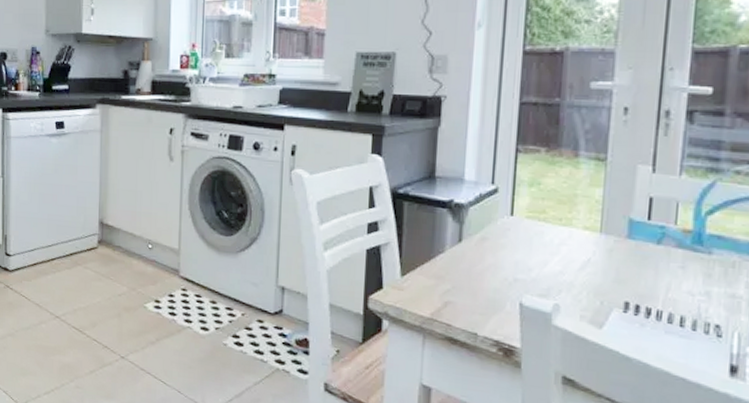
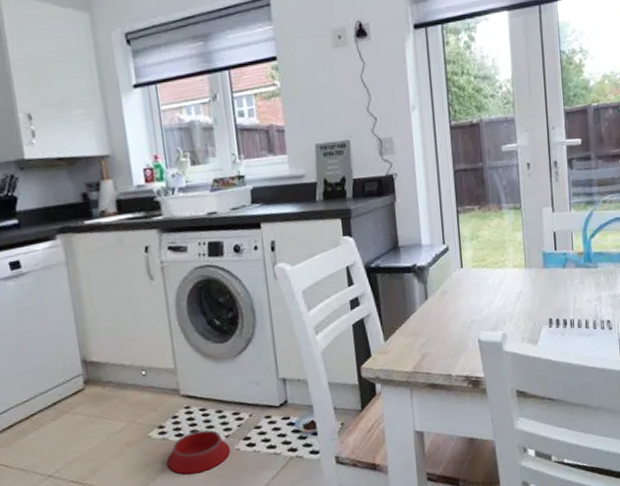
pet bowl: none [157,314,218,357] -> present [166,429,230,475]

